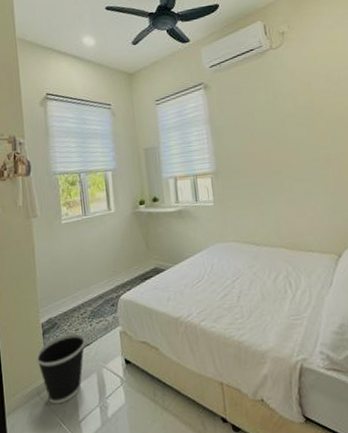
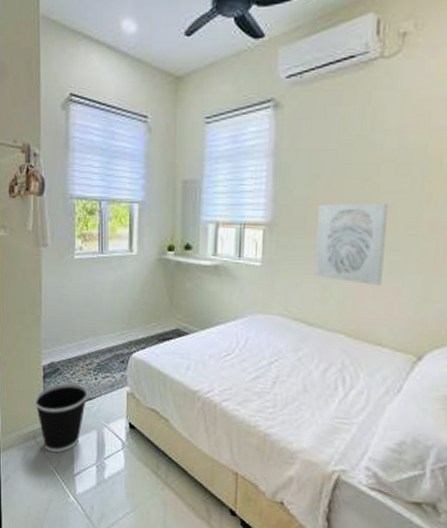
wall art: none [248,146,302,207] -> present [313,203,388,285]

